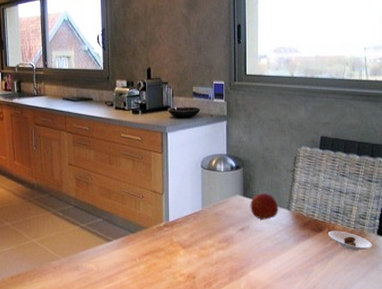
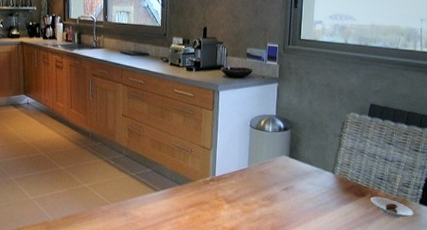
fruit: present [250,193,279,220] -> none [295,155,324,181]

